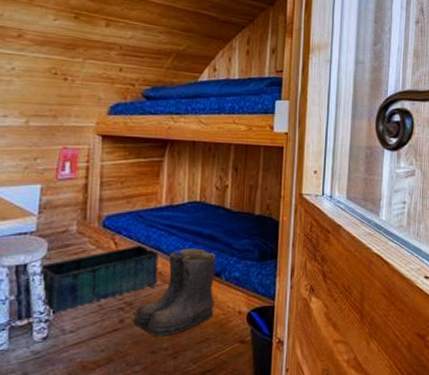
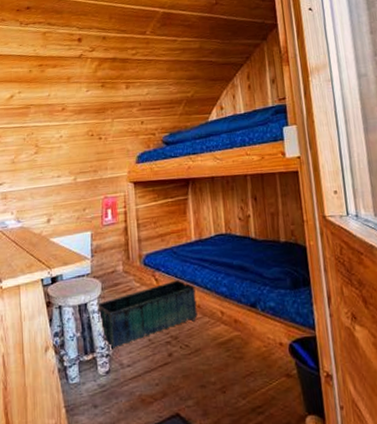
boots: present [133,248,216,337] -> none [180,280,255,371]

